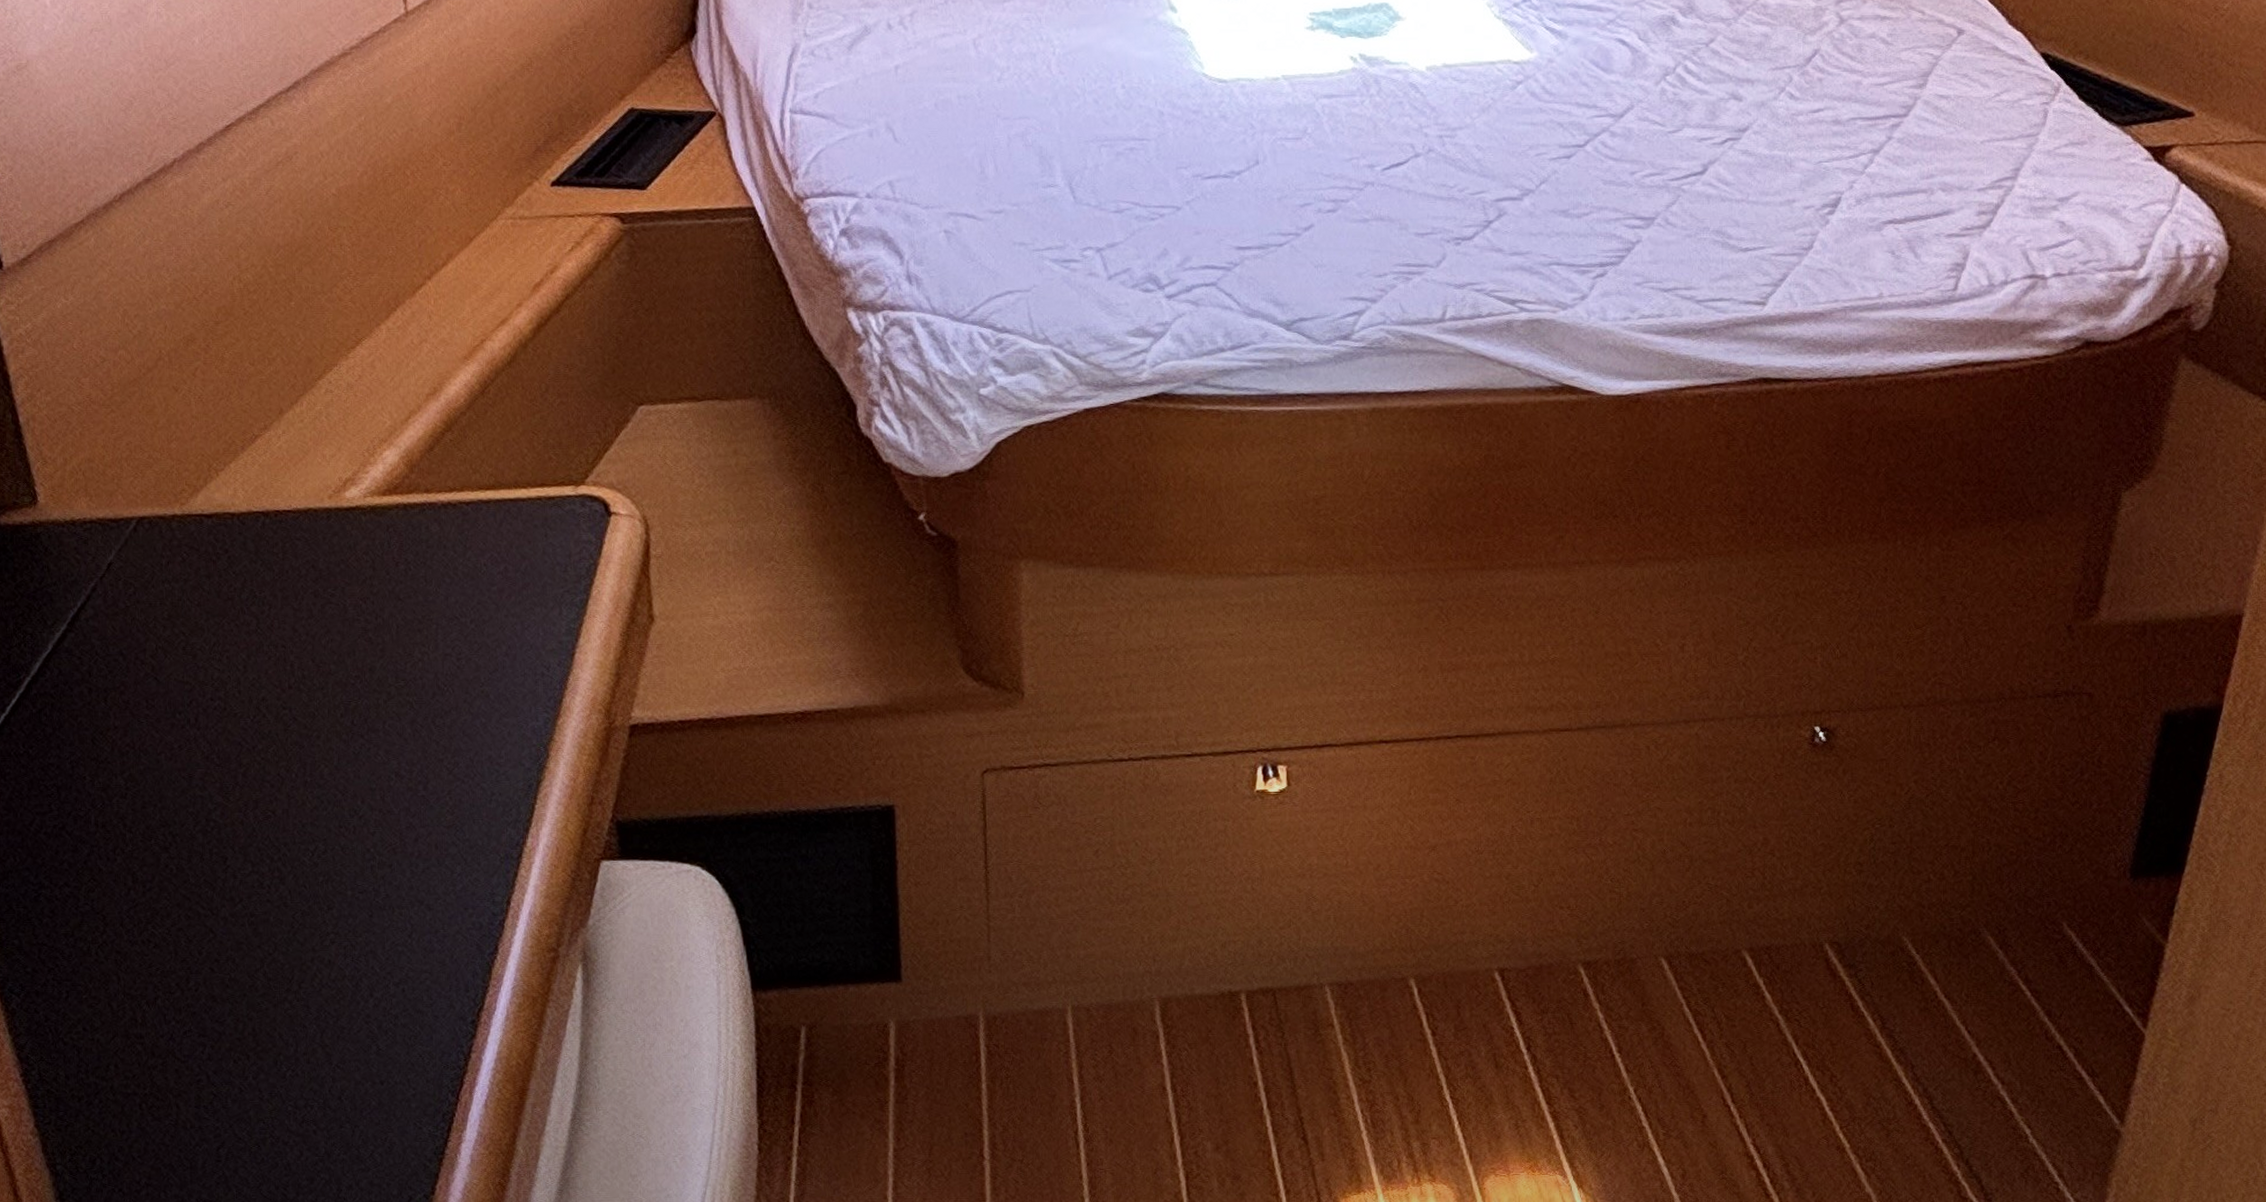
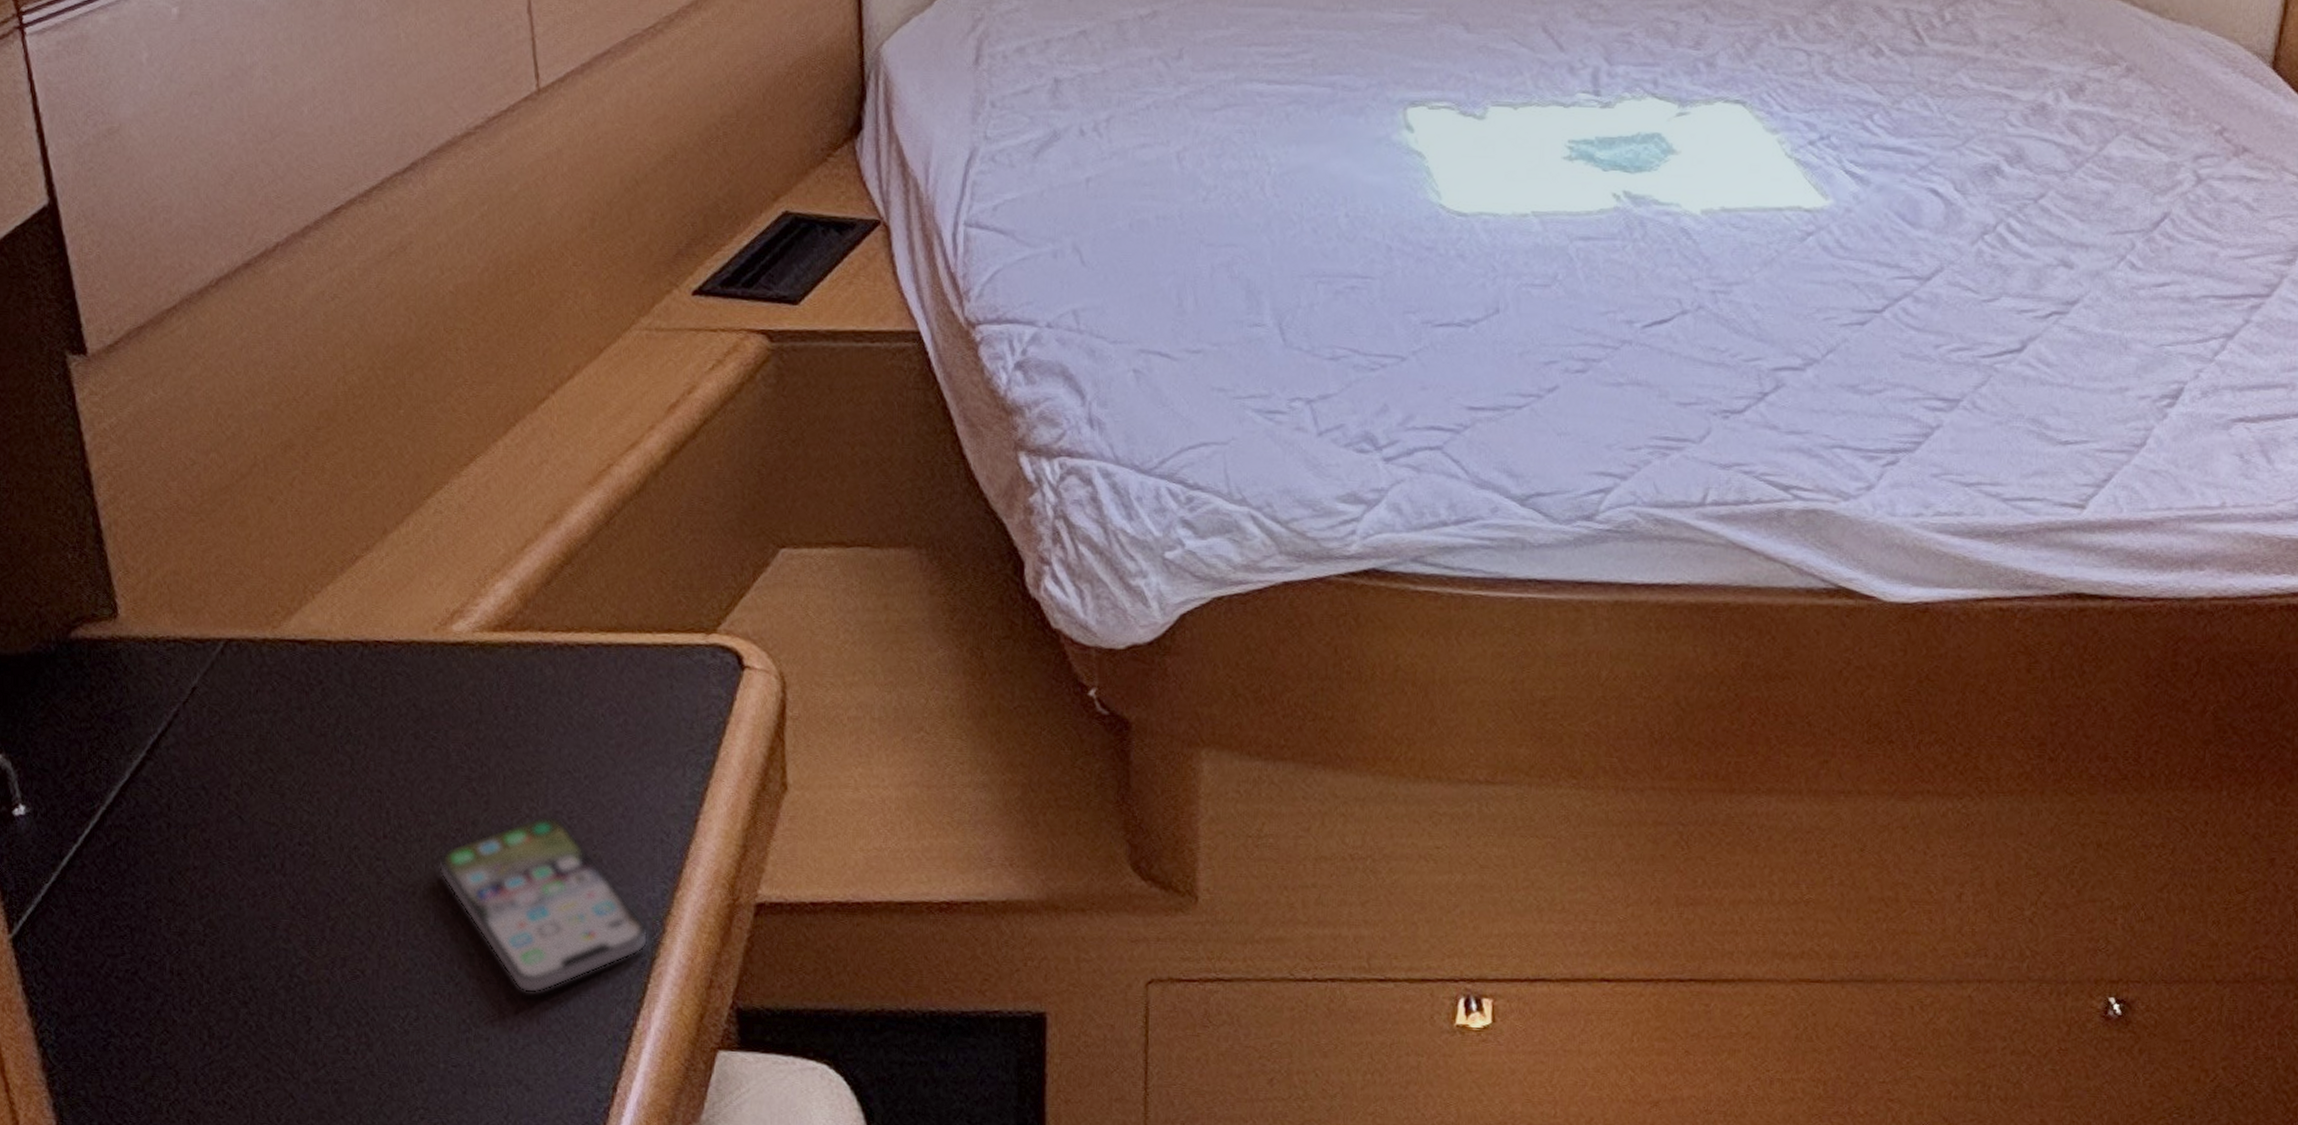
smartphone: none [339,658,534,821] -> present [438,815,648,993]

